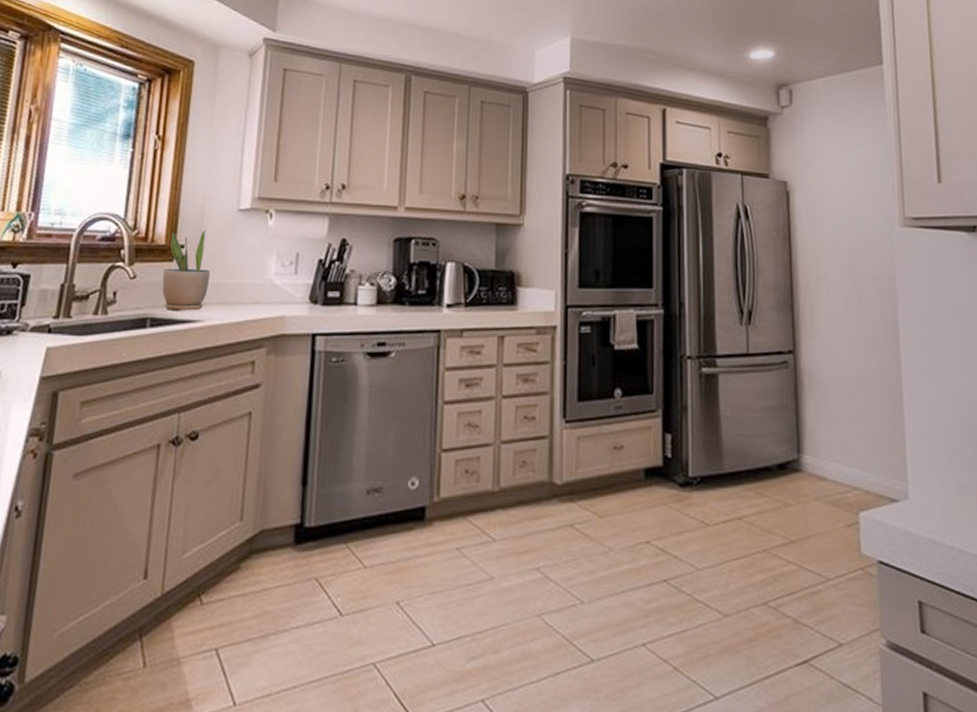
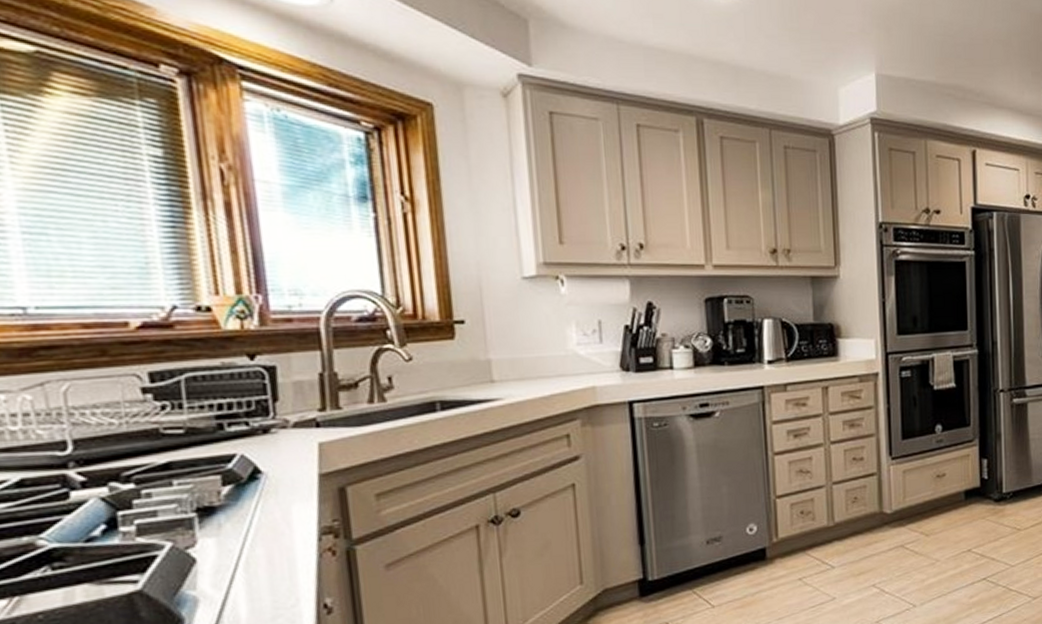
potted plant: present [162,229,211,311] -> none [444,301,503,391]

